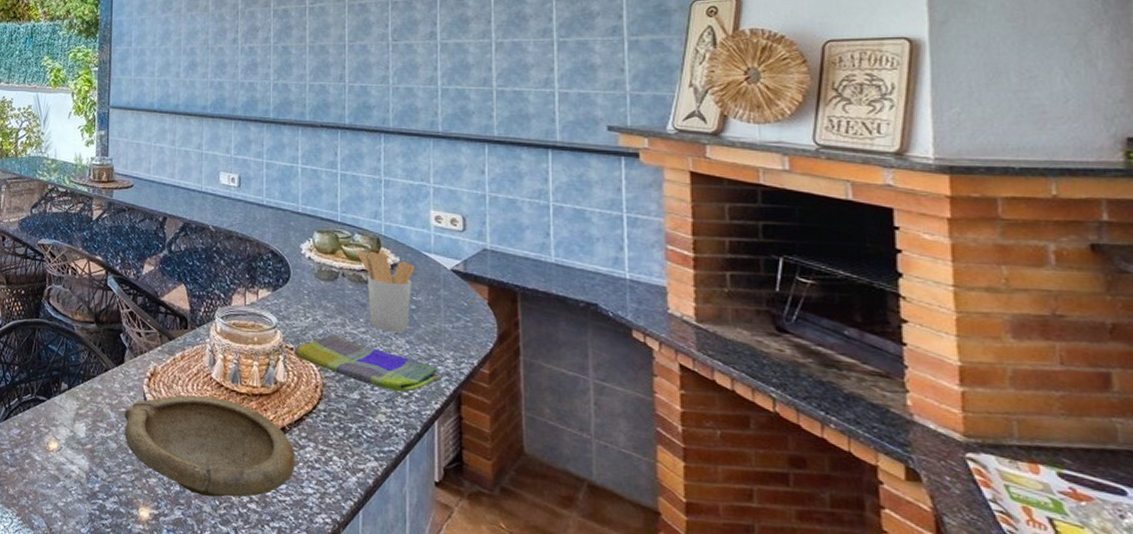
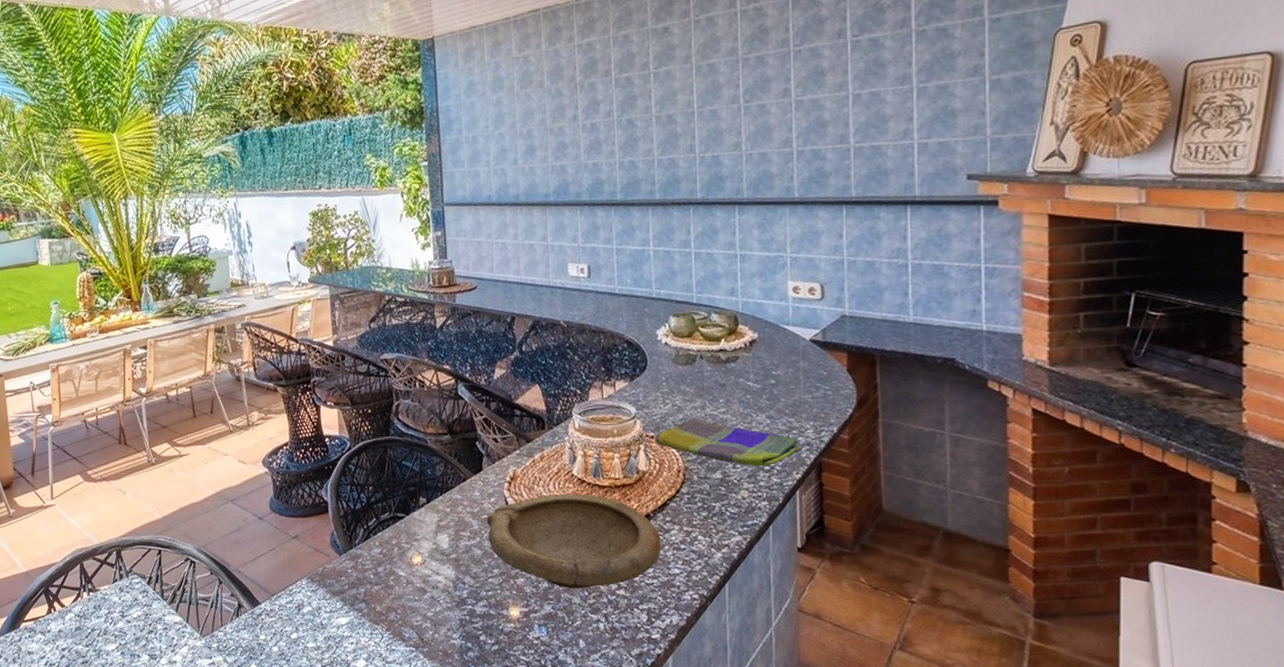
utensil holder: present [357,251,416,333] -> none [714,329,774,410]

